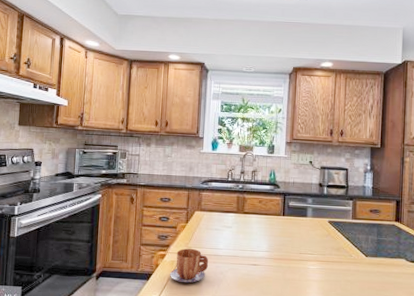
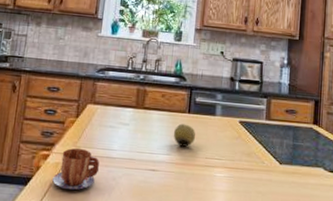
fruit: none [270,225,291,245] -> present [173,123,196,147]

